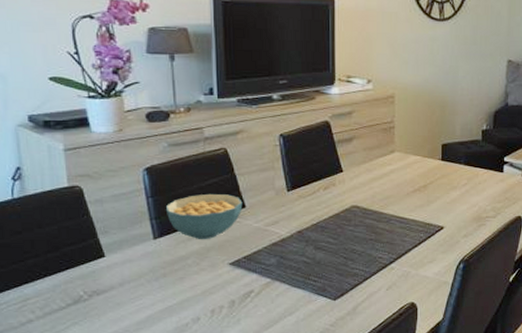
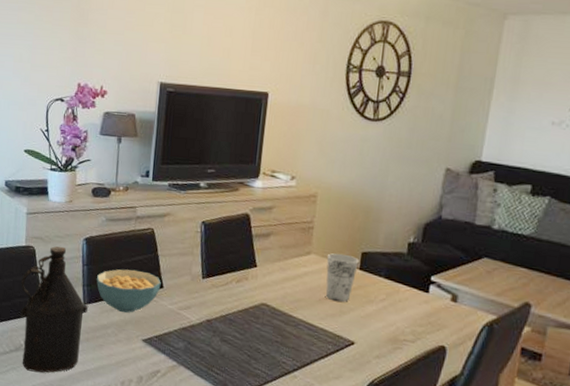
bottle: none [69,181,160,322] -> present [19,246,88,373]
cup: none [411,148,440,193] -> present [325,253,359,303]

